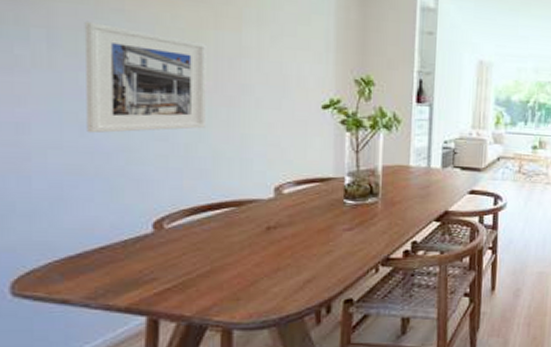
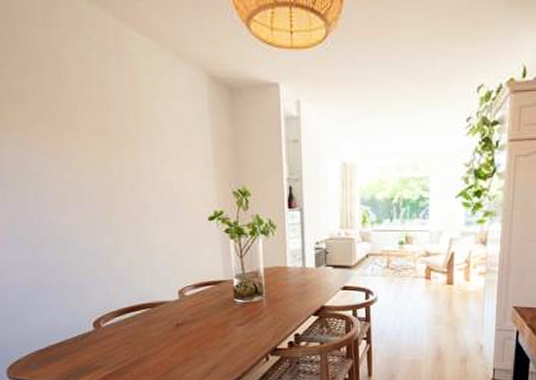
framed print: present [84,20,207,134] -> none [23,162,120,254]

